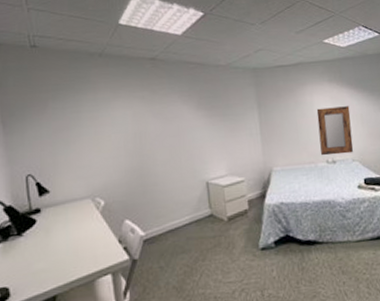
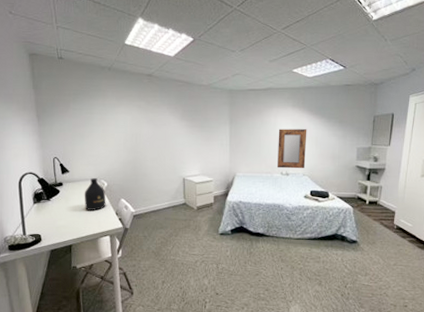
bottle: none [72,196,104,243] -> present [84,178,106,210]

